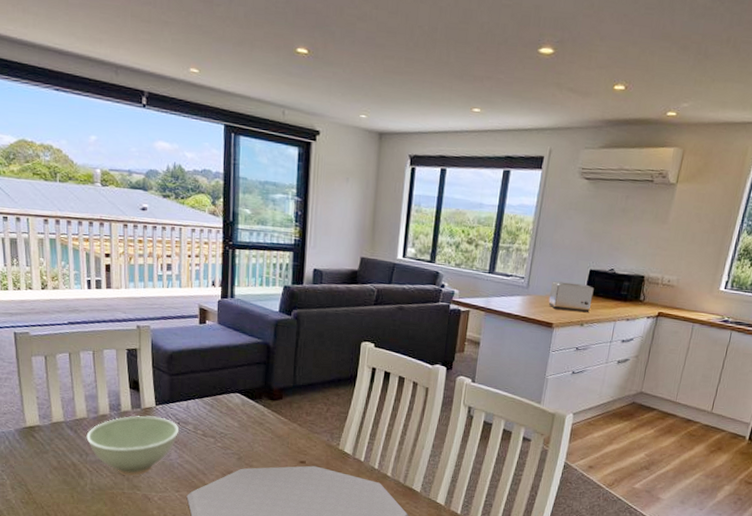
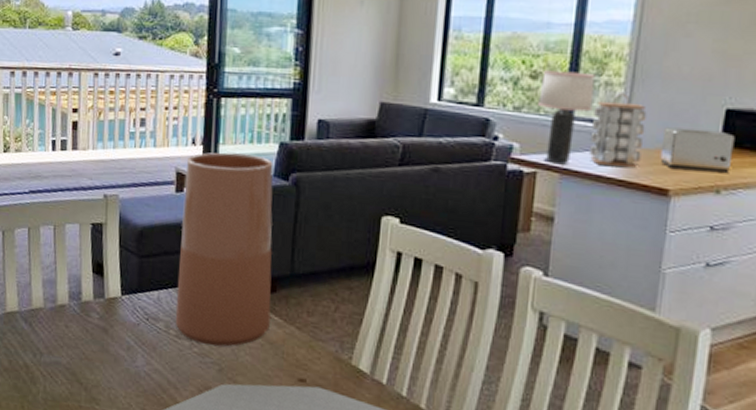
bowl: present [86,415,180,477] -> none [41,307,148,386]
vase: none [202,292,279,441] -> present [175,152,274,347]
table lamp: none [472,238,510,306] -> present [538,70,596,165]
spice rack: none [504,256,542,309] -> present [588,93,647,168]

